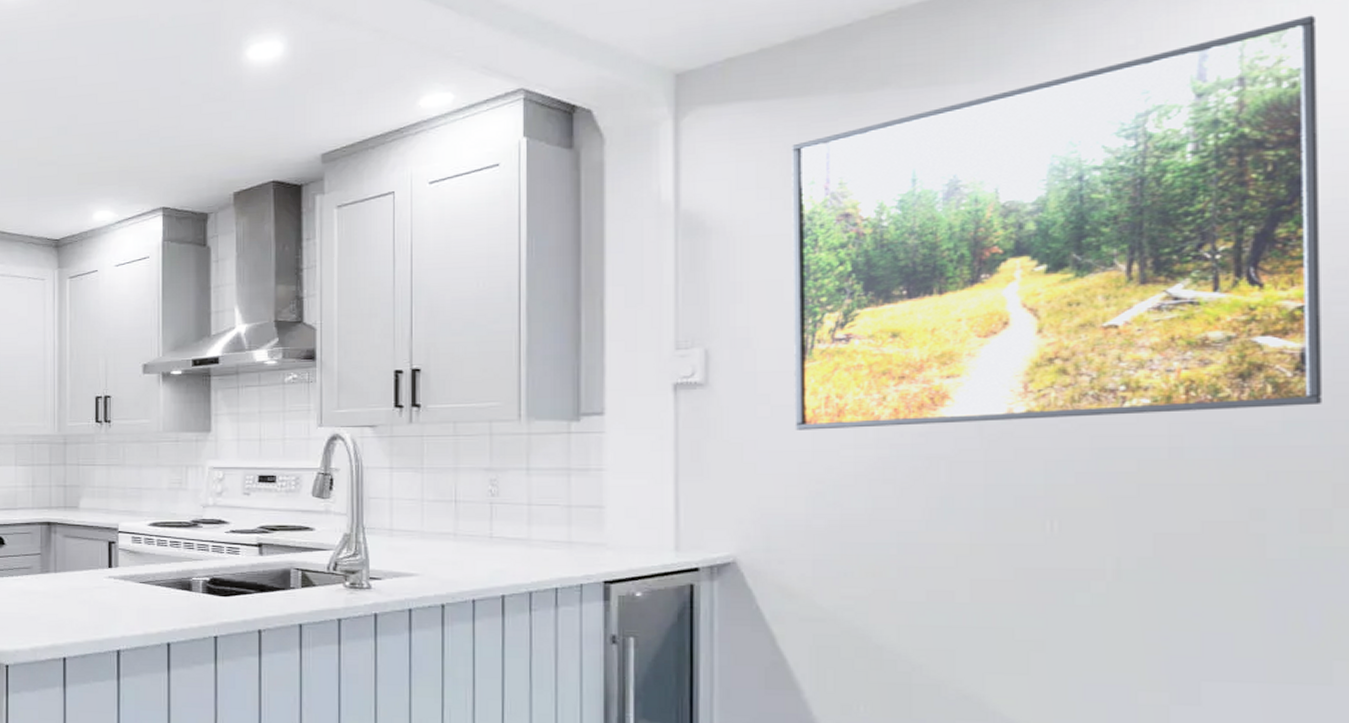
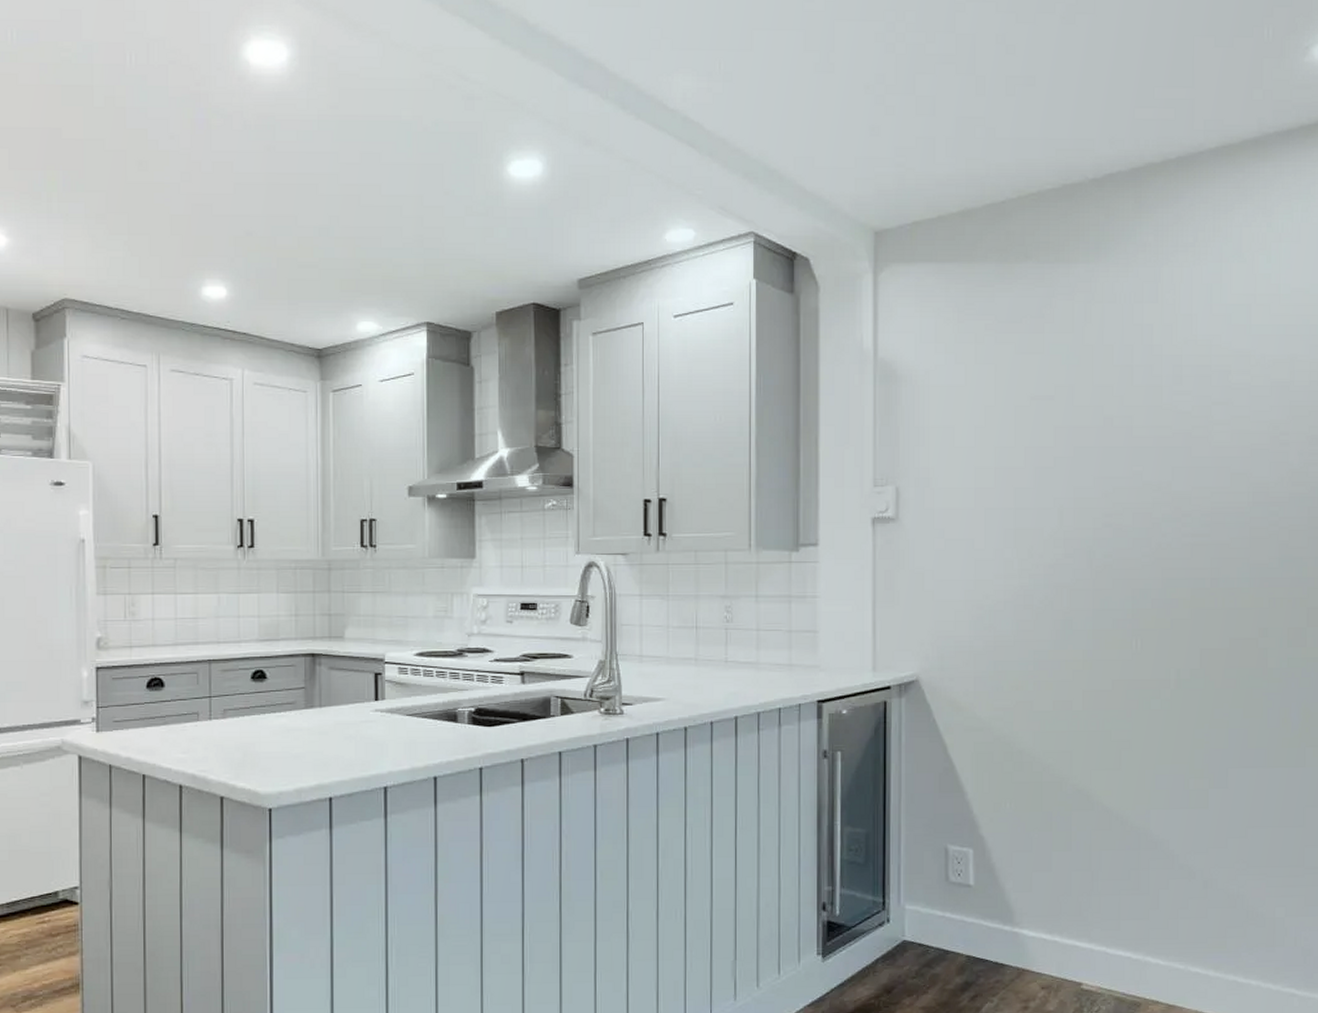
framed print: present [792,15,1321,430] -> none [961,231,1303,562]

